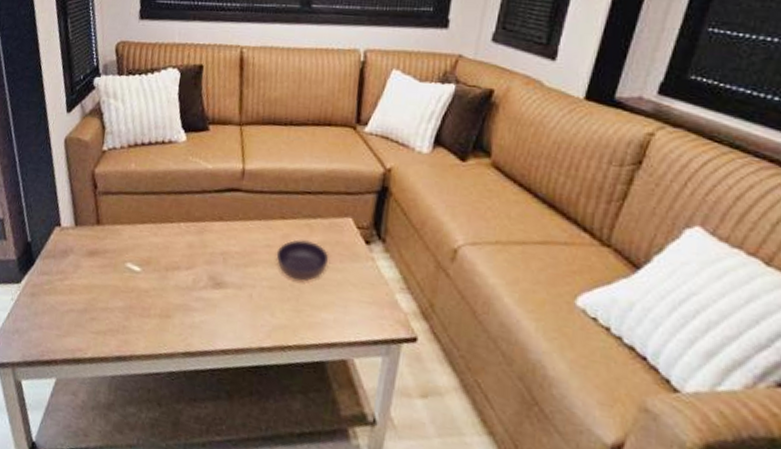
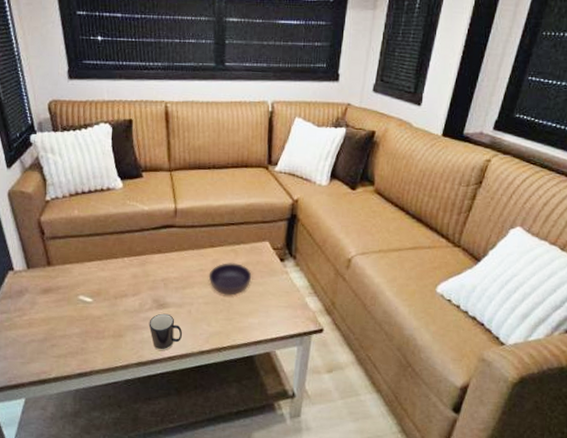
mug: none [201,294,241,342] -> present [148,313,183,351]

